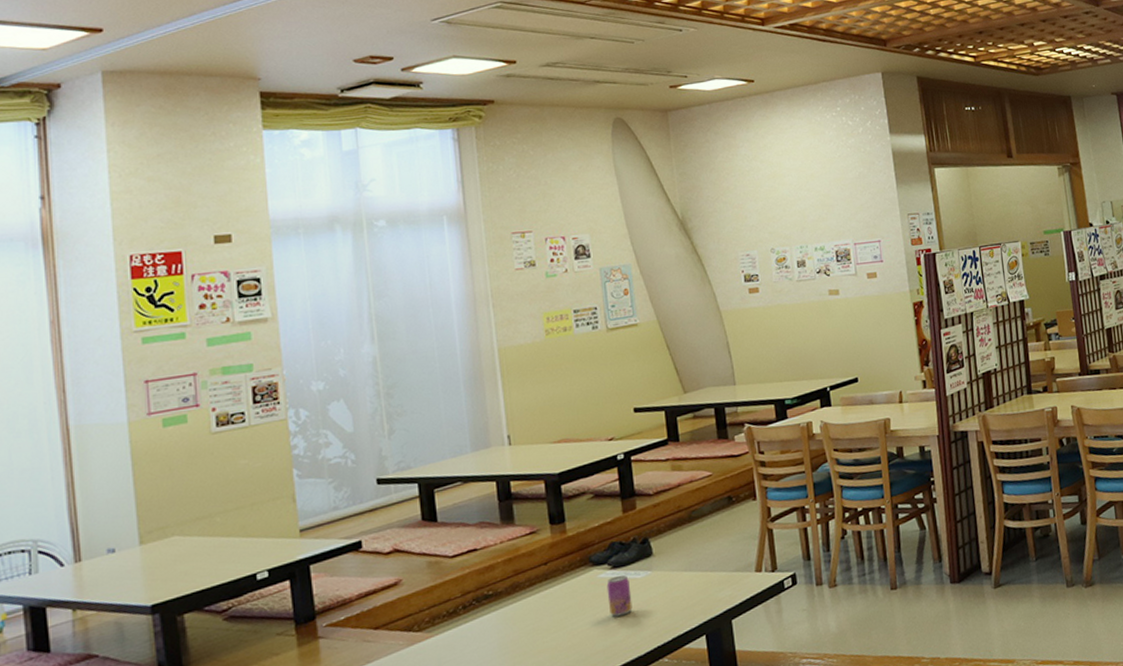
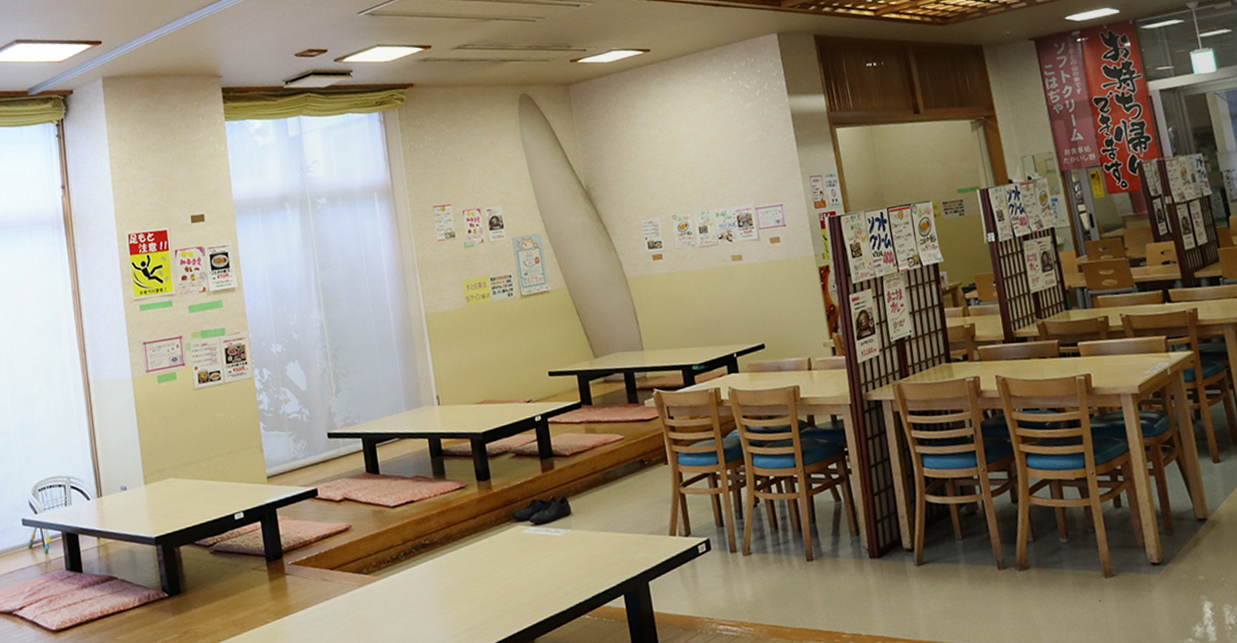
beverage can: present [606,574,633,617] -> none [530,531,555,572]

